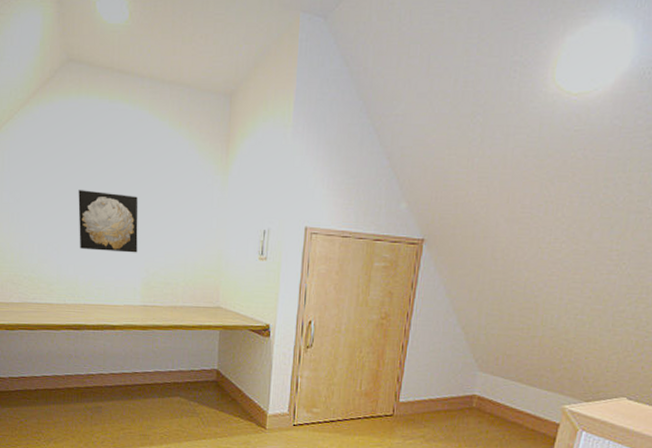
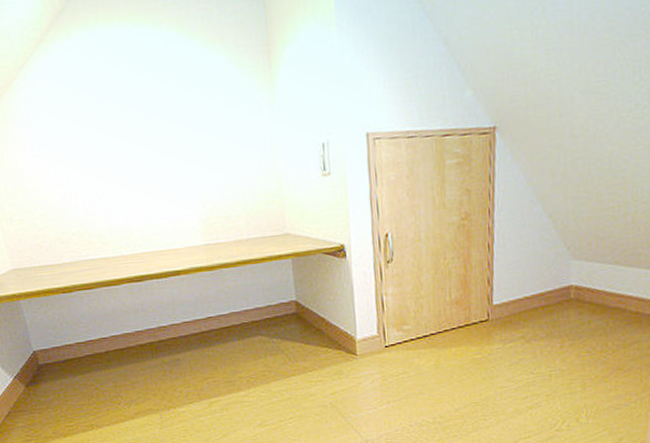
wall art: present [78,190,138,253] -> none [115,127,190,194]

